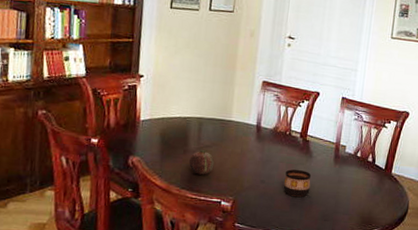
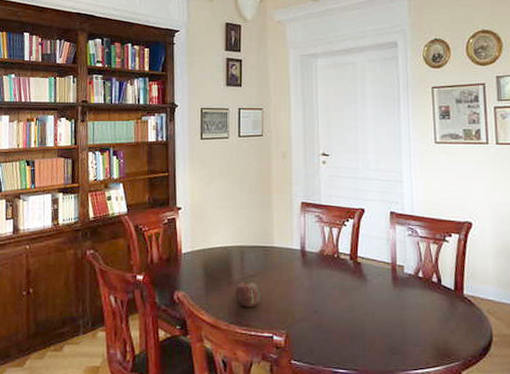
cup: present [283,169,312,197] -> none [339,296,370,327]

